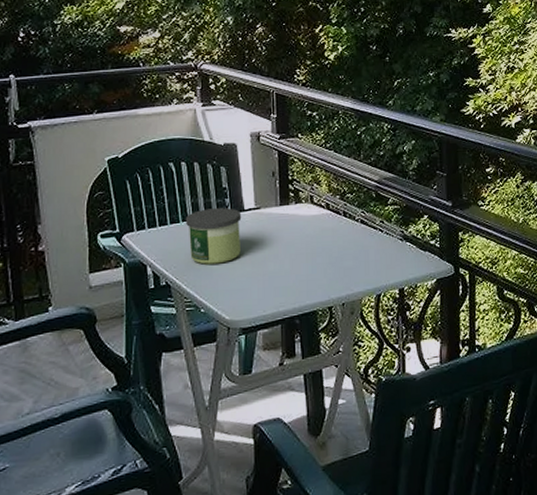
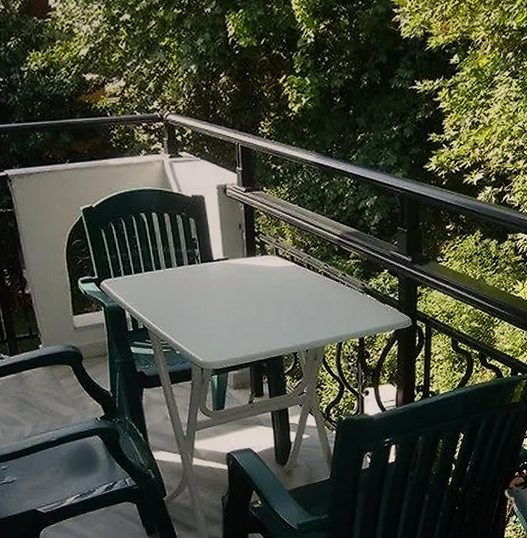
candle: present [185,208,242,265] -> none [158,258,211,310]

